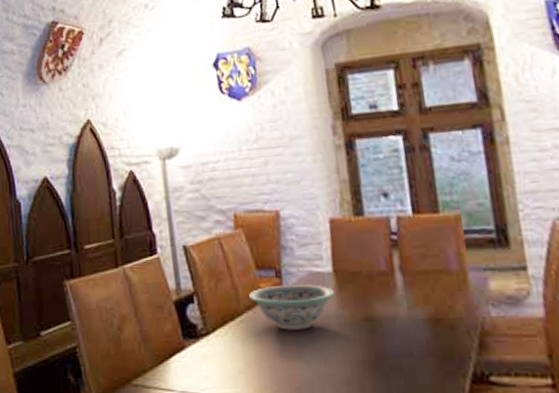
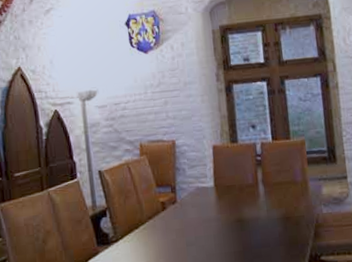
decorative bowl: present [249,284,335,330] -> none [151,196,216,233]

